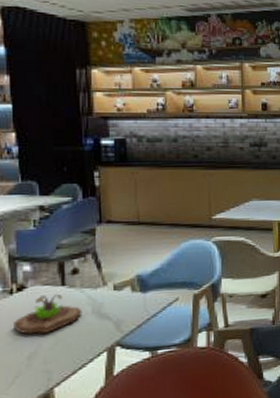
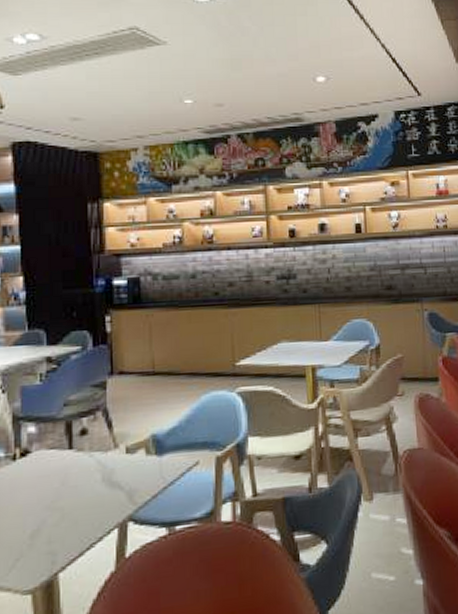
succulent planter: present [14,294,83,334] -> none [16,459,91,508]

